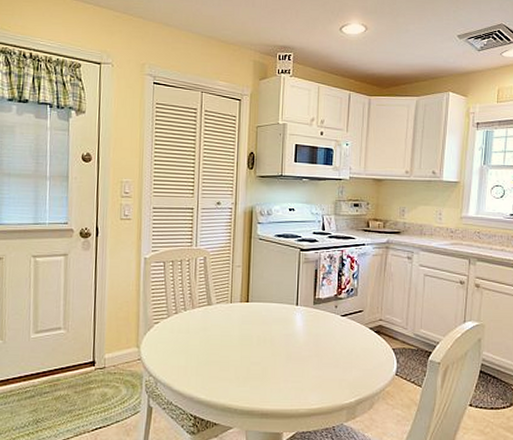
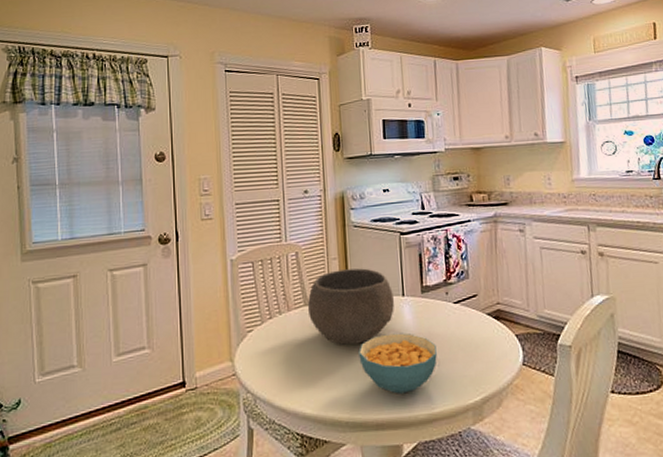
bowl: none [210,277,289,343] -> present [307,268,395,345]
cereal bowl: none [252,337,321,390] -> present [359,333,437,394]

